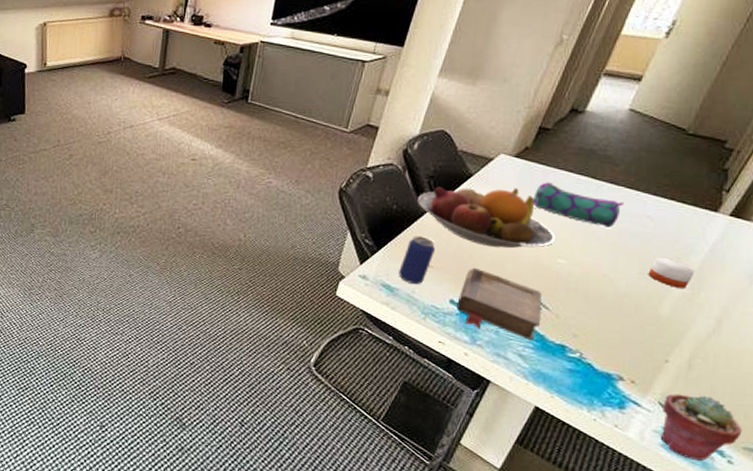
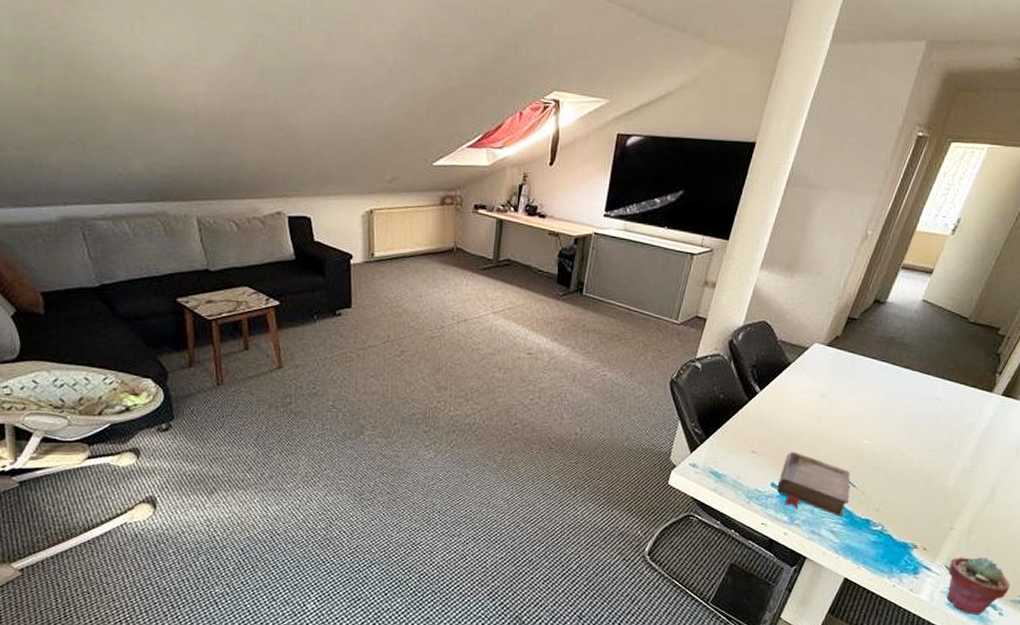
beverage can: present [399,236,435,285] -> none [725,423,758,471]
fruit bowl: present [418,186,557,249] -> none [742,375,862,432]
pencil case: present [532,182,625,228] -> none [842,369,918,409]
candle: present [648,258,695,288] -> none [937,435,975,462]

